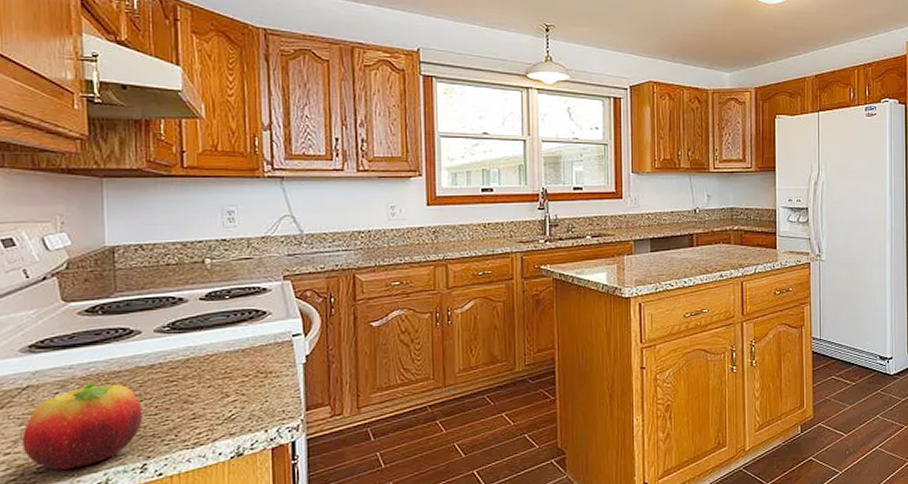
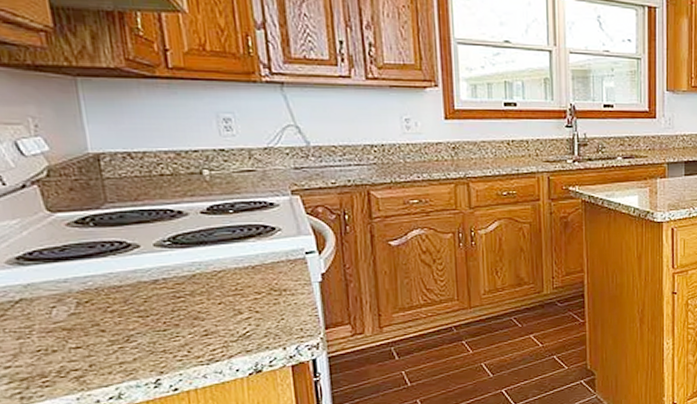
fruit: present [22,383,143,470] -> none [21,298,152,384]

